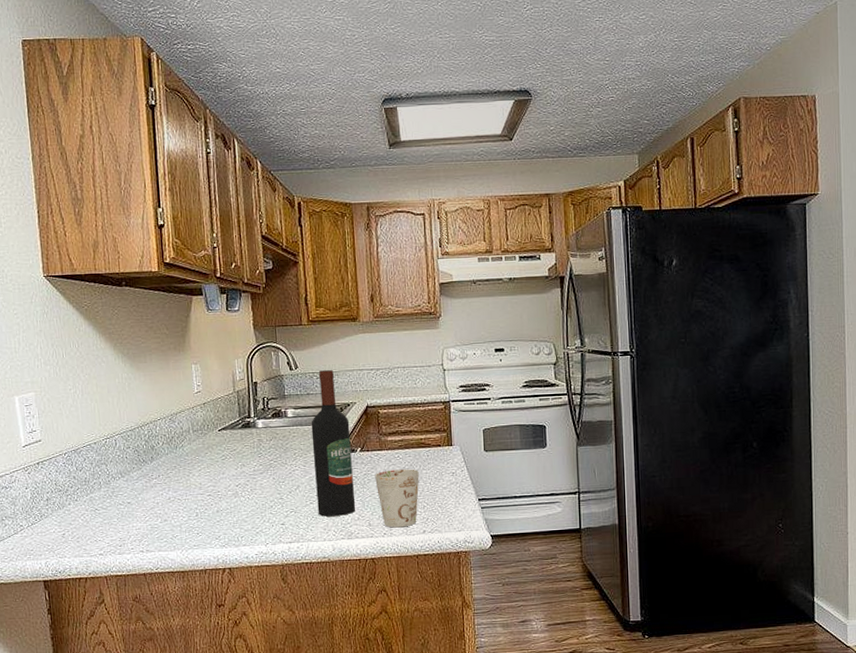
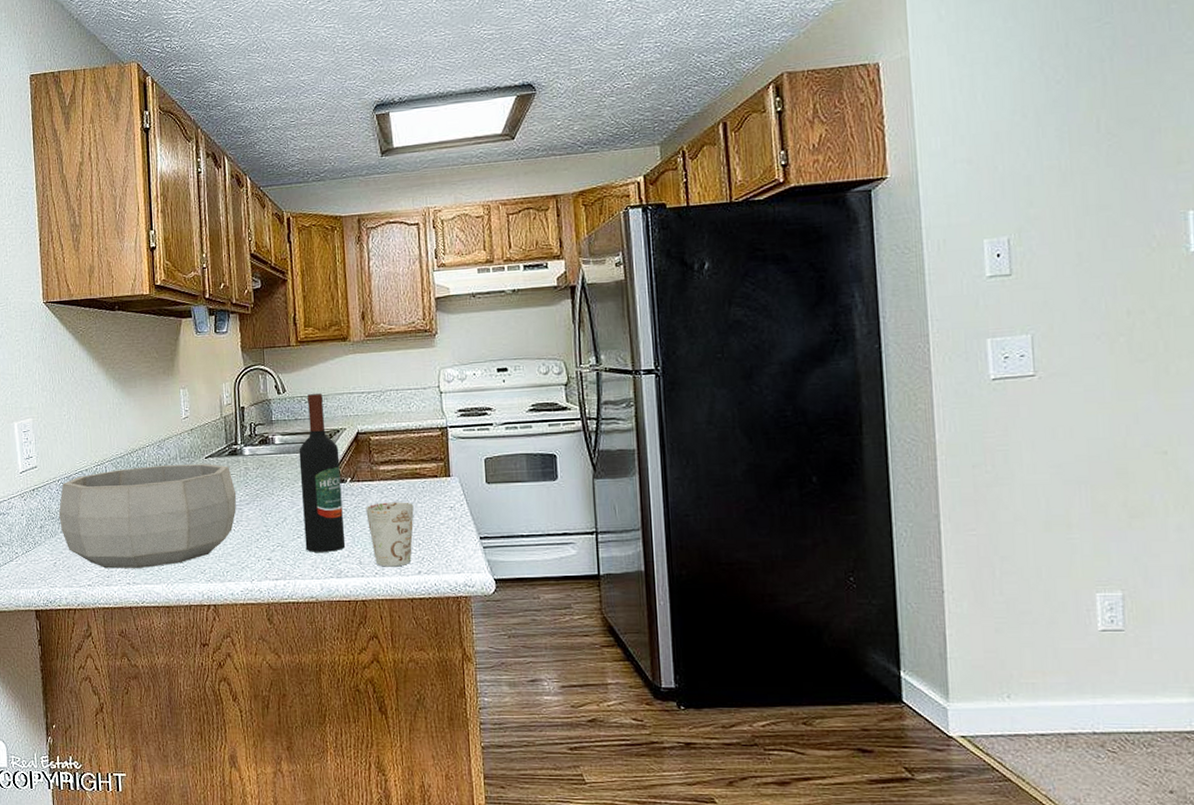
decorative bowl: none [66,436,250,538] -> present [58,464,237,569]

